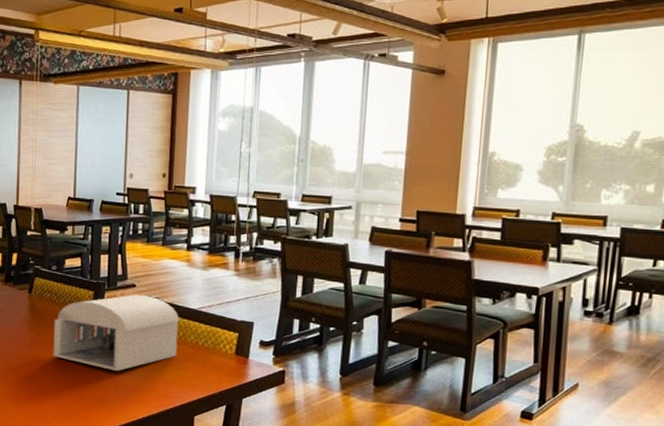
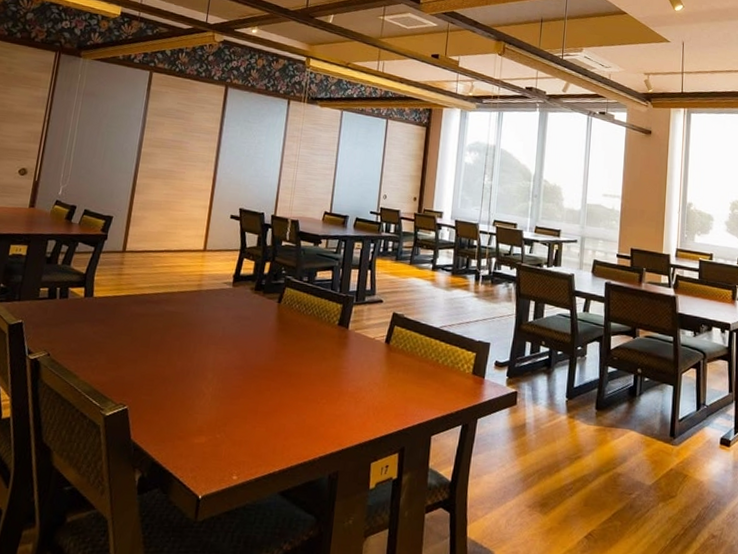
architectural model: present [53,295,179,372] -> none [296,310,422,387]

